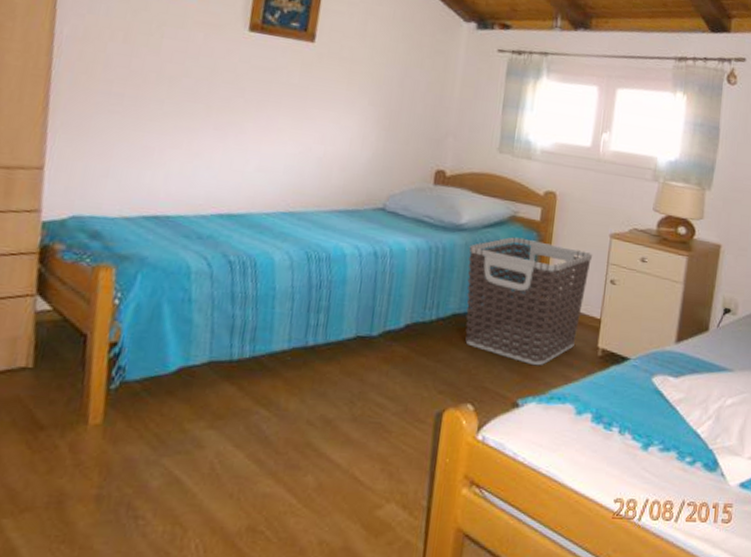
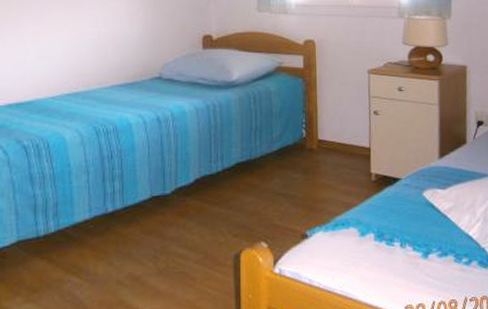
clothes hamper: present [465,237,592,366] -> none [243,85,354,199]

